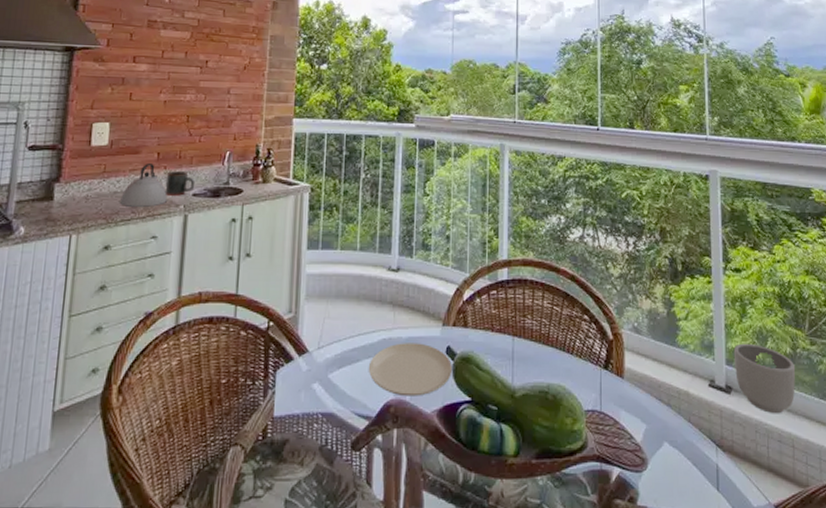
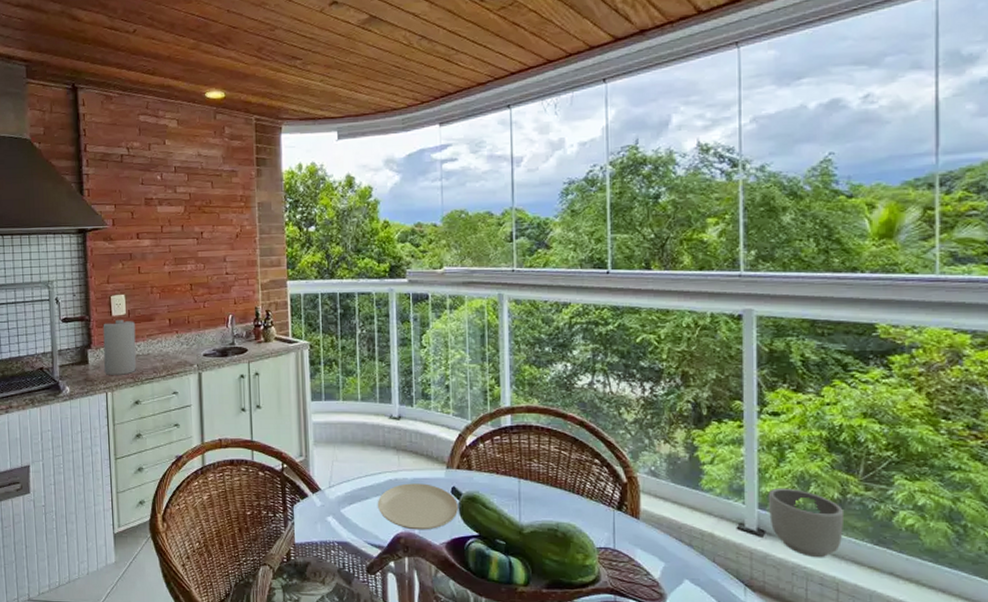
paper towel holder: none [71,151,117,215] -> present [103,320,136,375]
kettle: present [120,164,167,208] -> none [143,329,182,368]
mug: present [165,171,194,196] -> none [178,335,204,357]

